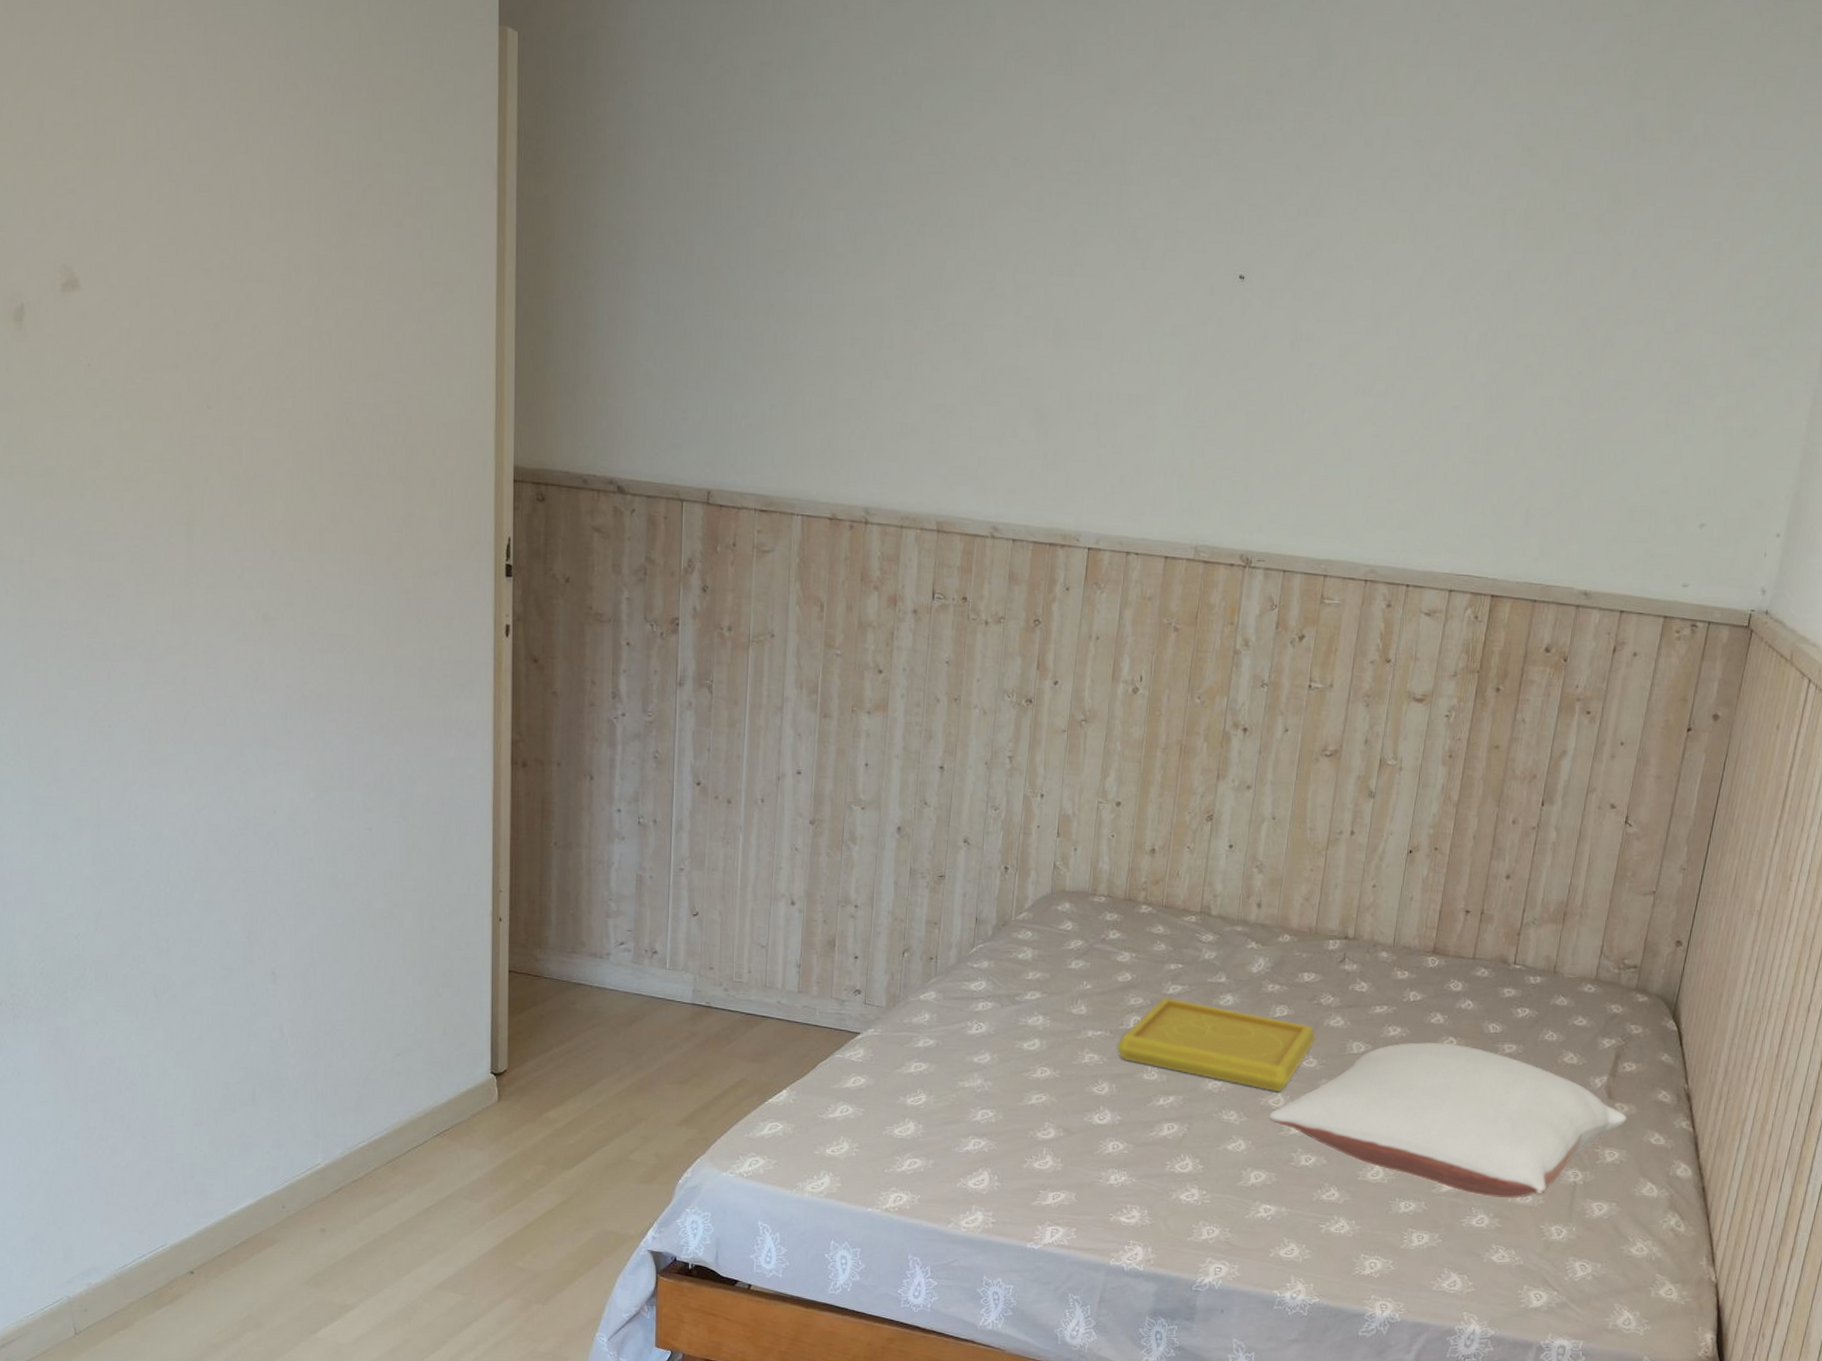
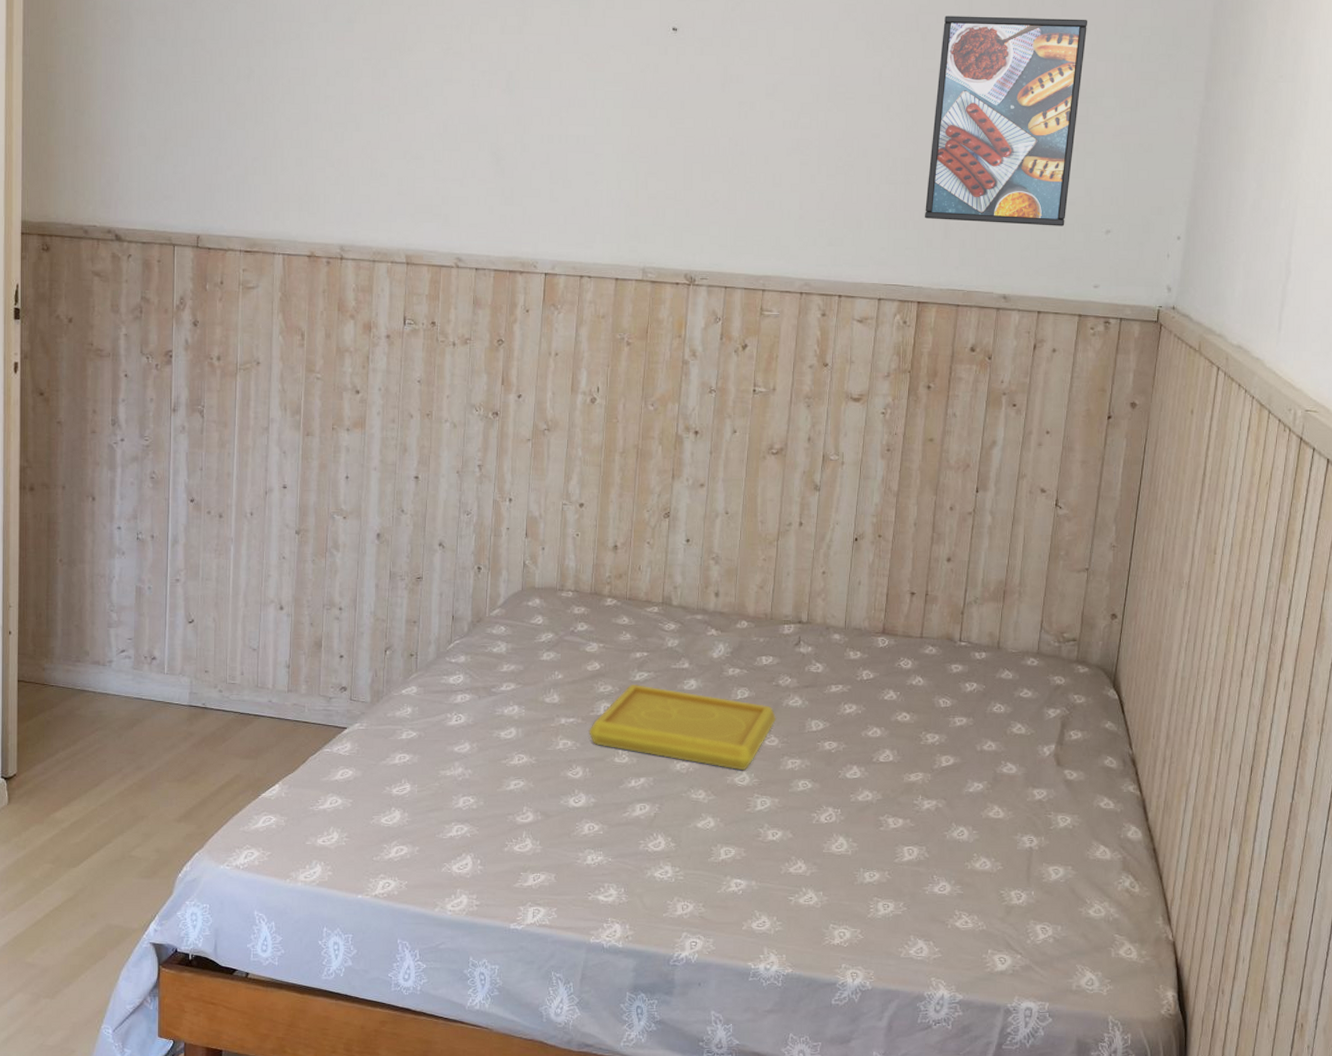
pillow: present [1269,1041,1626,1199] -> none [736,717,1076,866]
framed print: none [1505,274,1698,518] -> present [925,15,1088,226]

